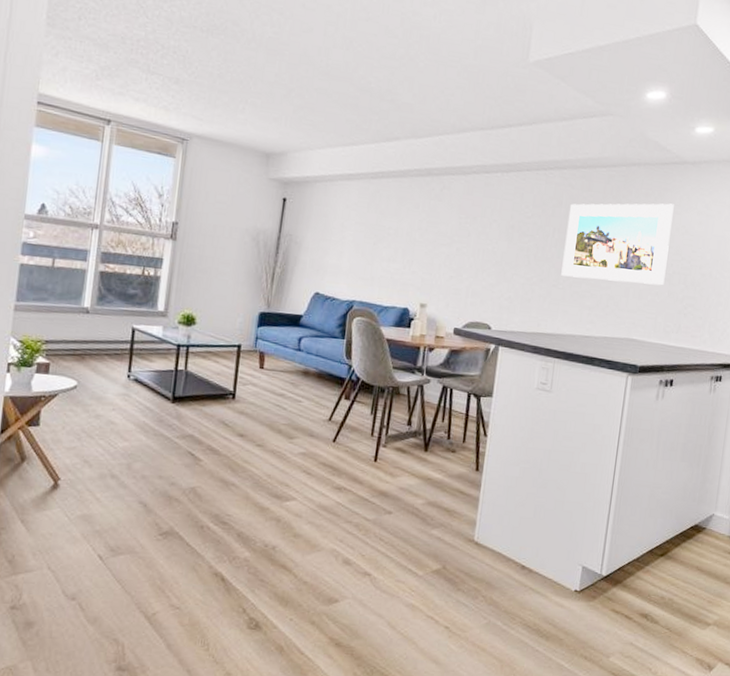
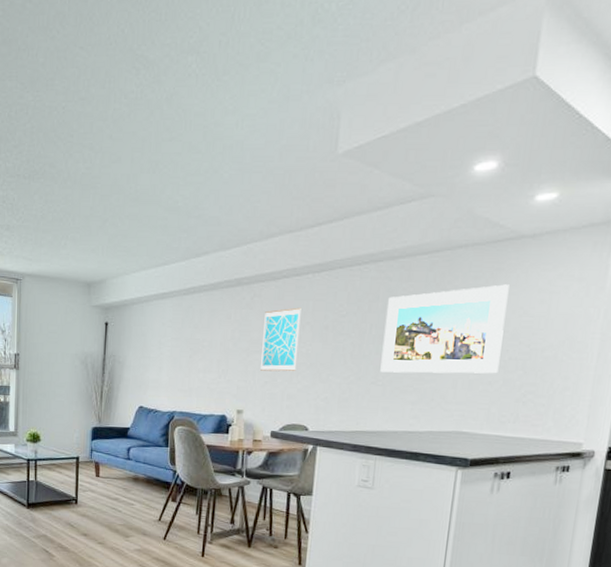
wall art: none [446,204,490,268] -> present [260,307,302,372]

